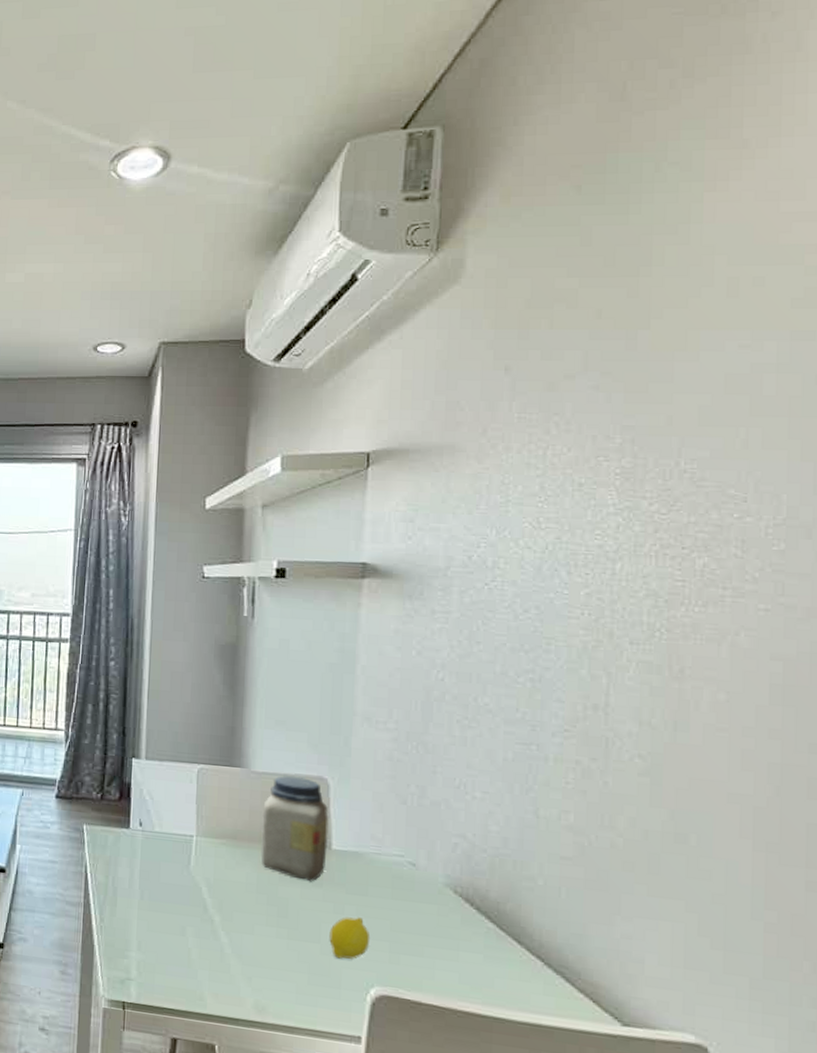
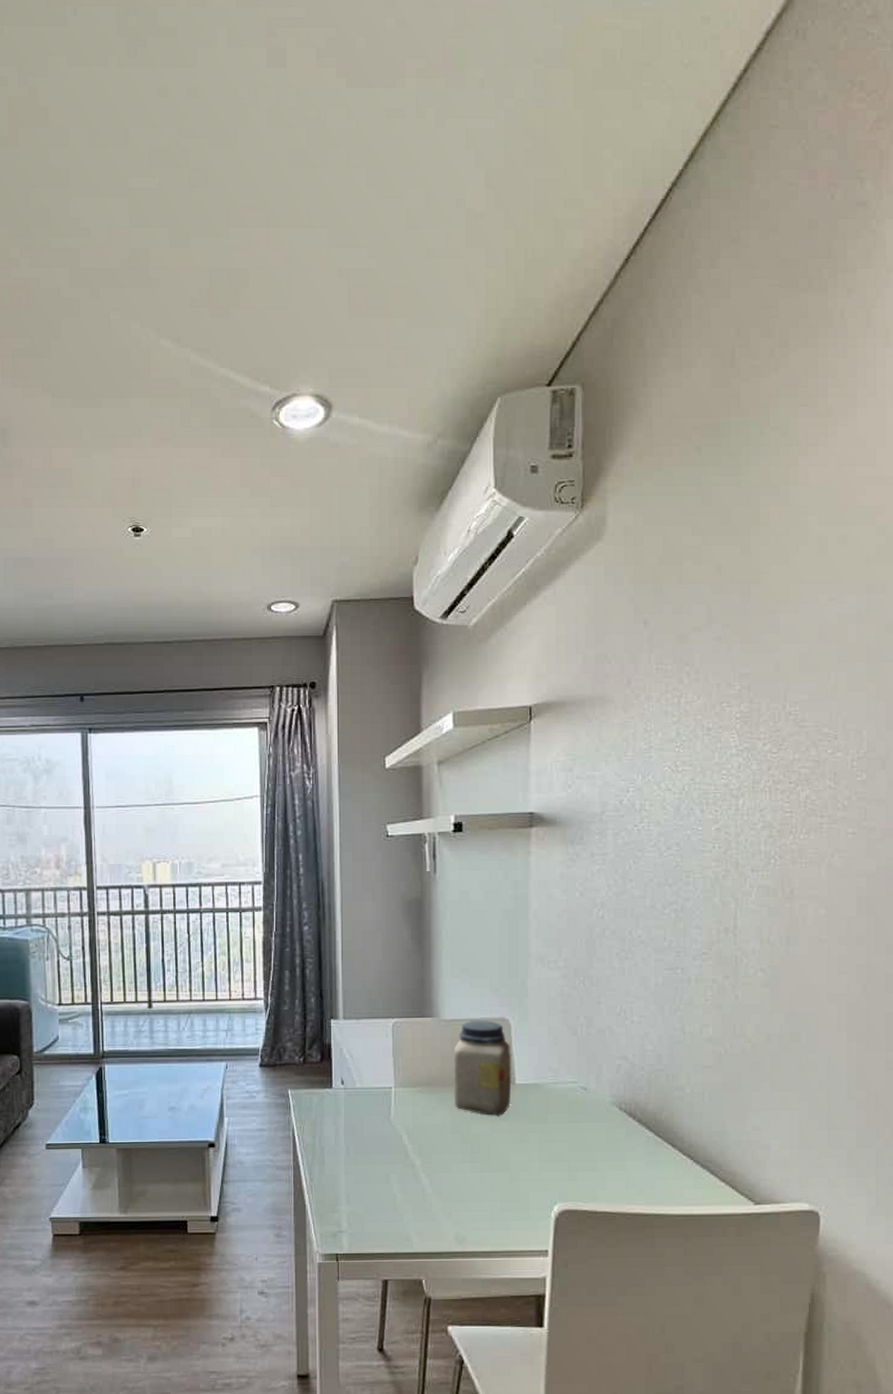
fruit: present [329,917,371,959] -> none [517,1143,552,1183]

